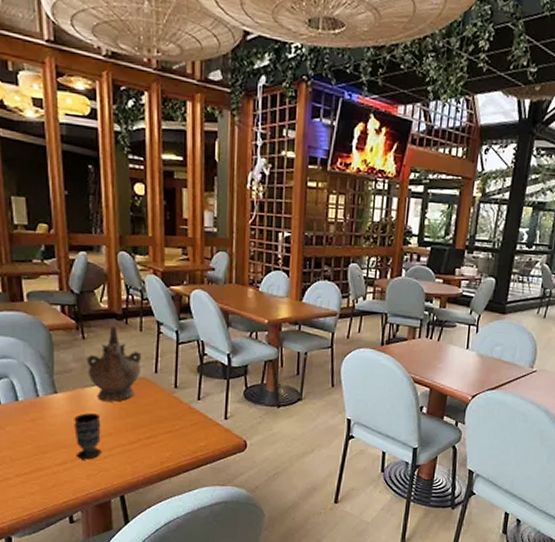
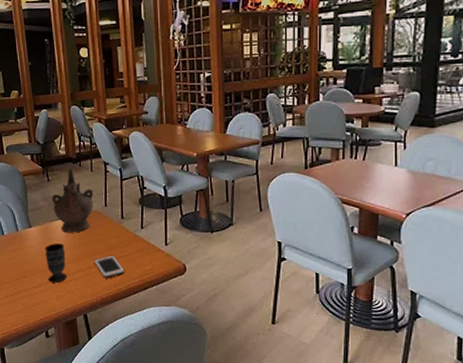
cell phone: none [138,429,175,454] -> present [94,255,125,278]

